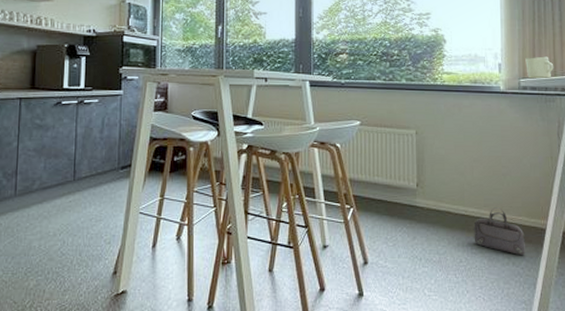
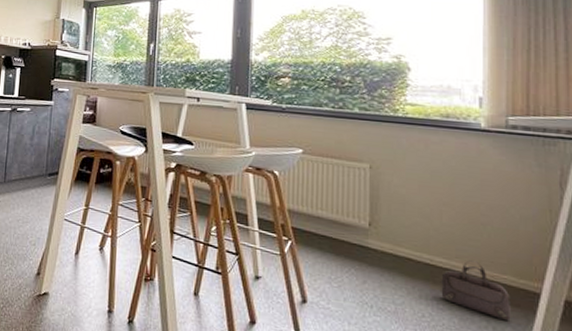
cup: present [525,56,554,79] -> none [516,92,556,118]

